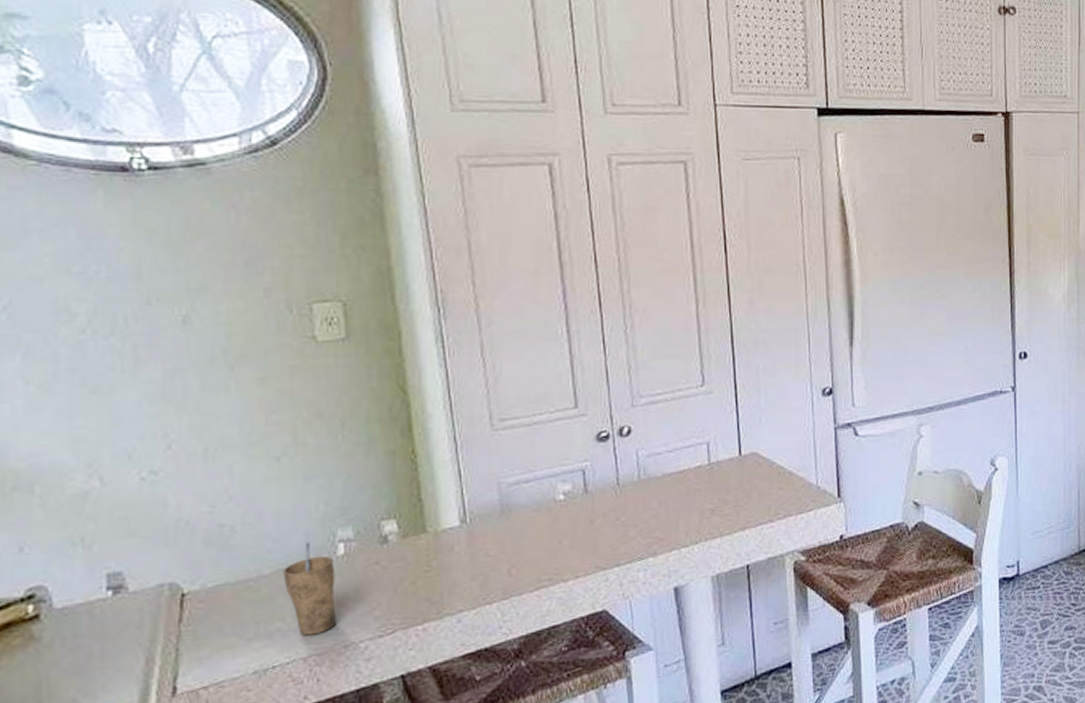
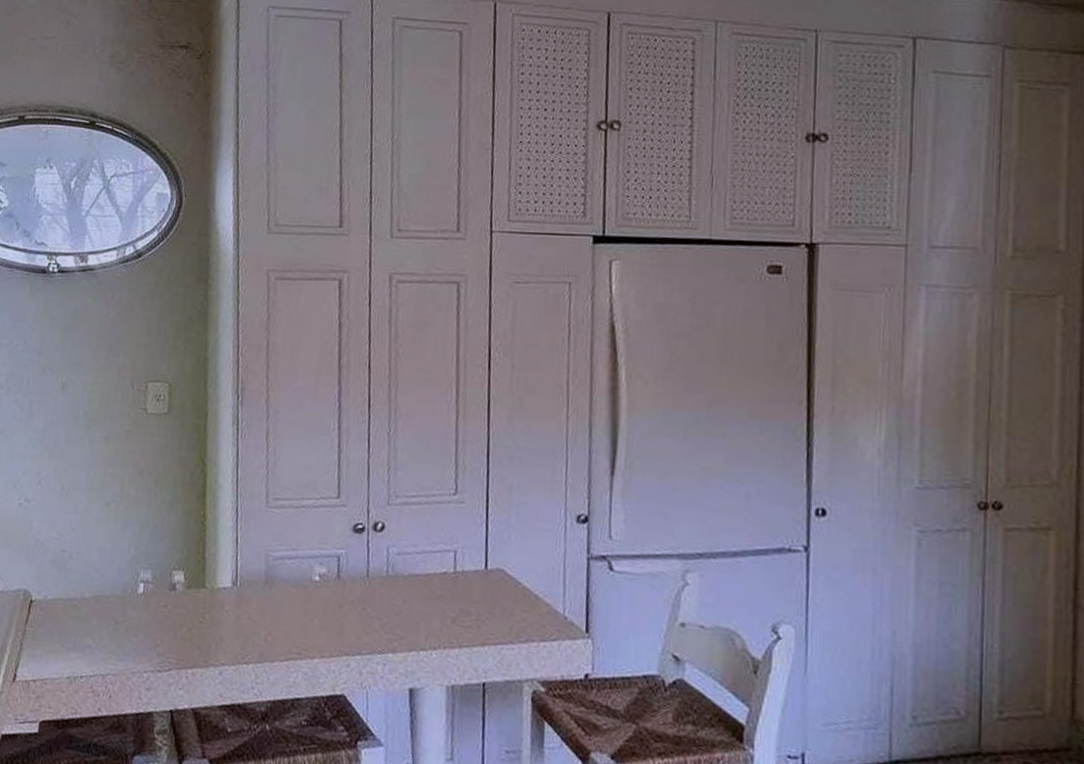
cup: present [283,542,336,636] -> none [98,577,135,657]

